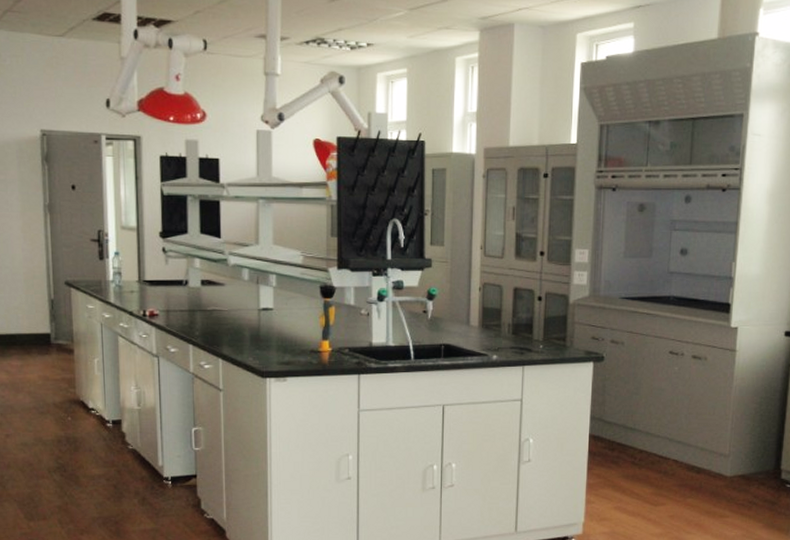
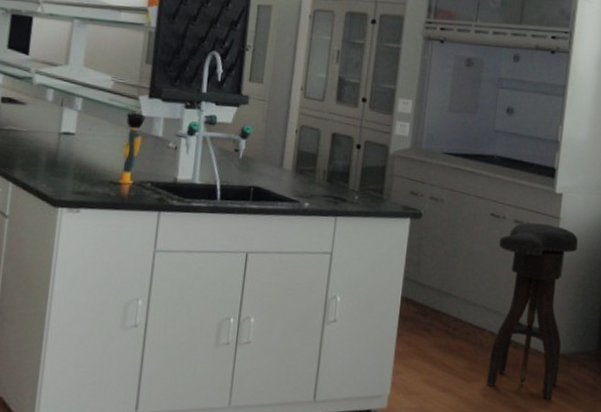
stool: none [673,357,754,516] -> present [487,222,578,400]

